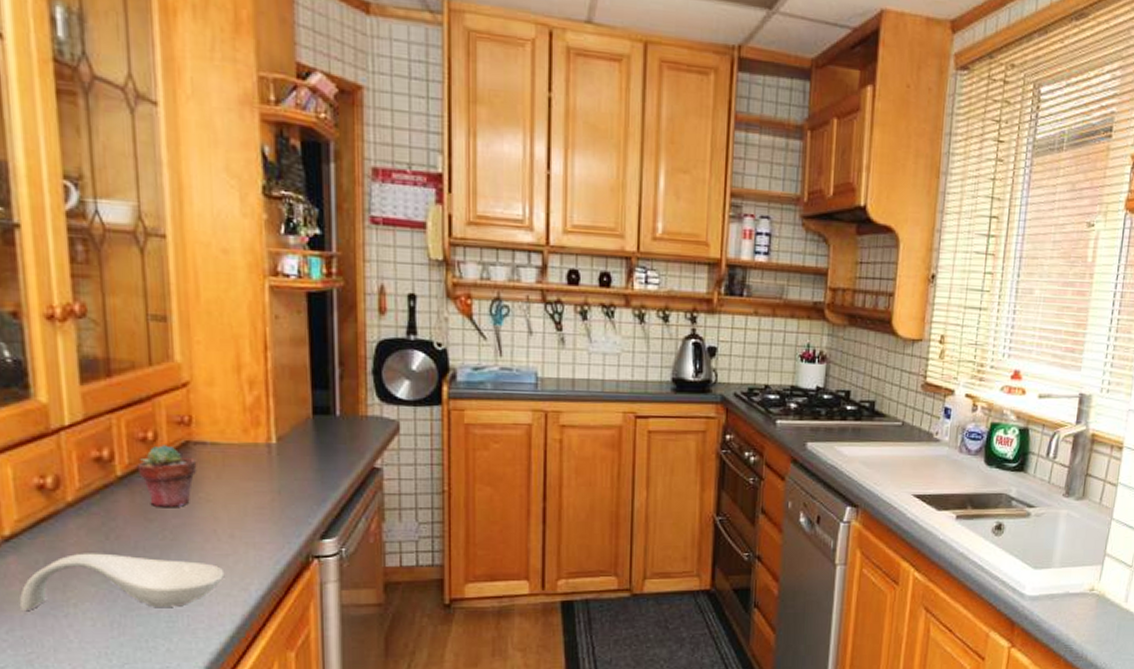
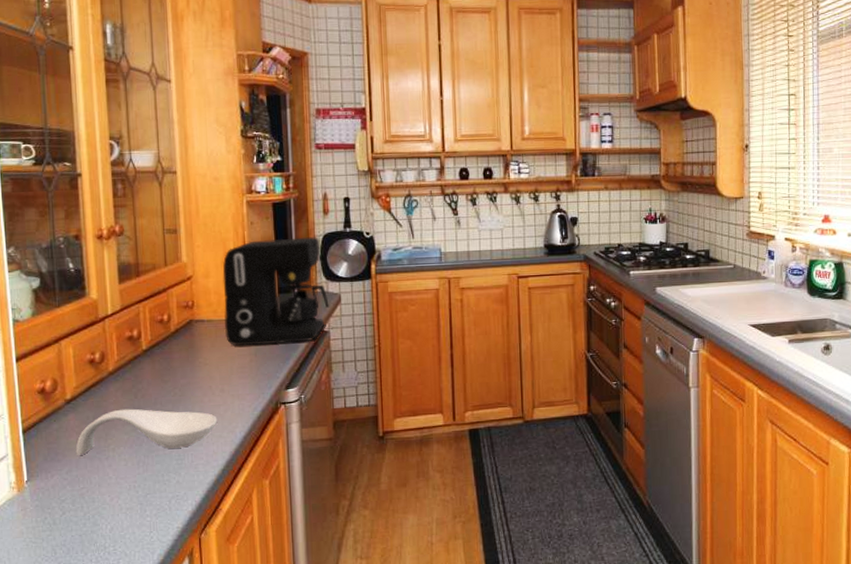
potted succulent: present [137,445,197,508] -> none [157,324,198,372]
coffee maker: none [233,341,383,481] -> present [222,236,329,346]

